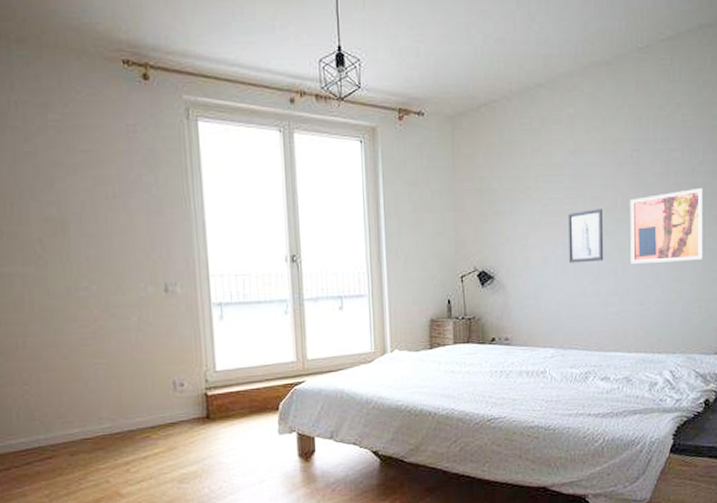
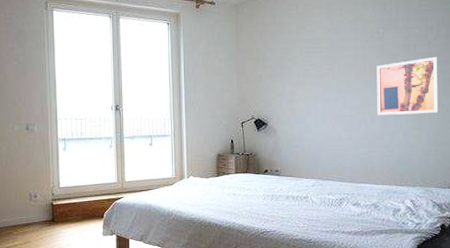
wall art: present [567,209,604,264] -> none [325,73,355,114]

